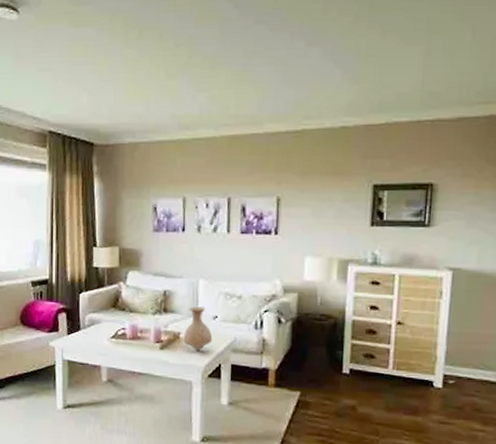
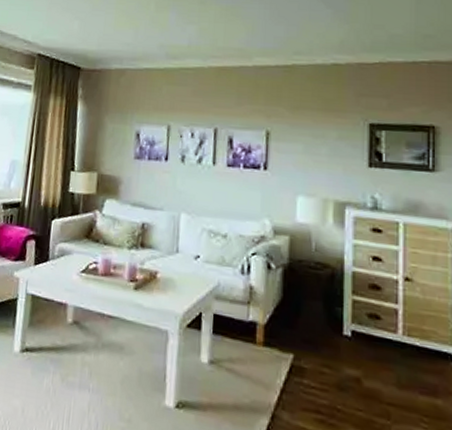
vase: present [183,306,213,351] -> none [160,243,194,296]

